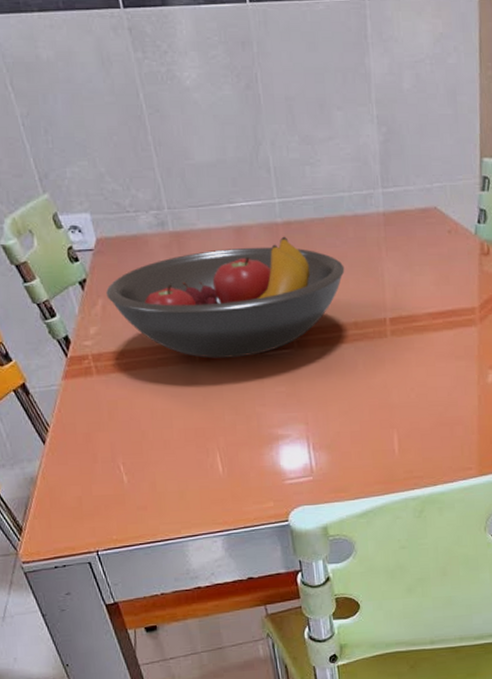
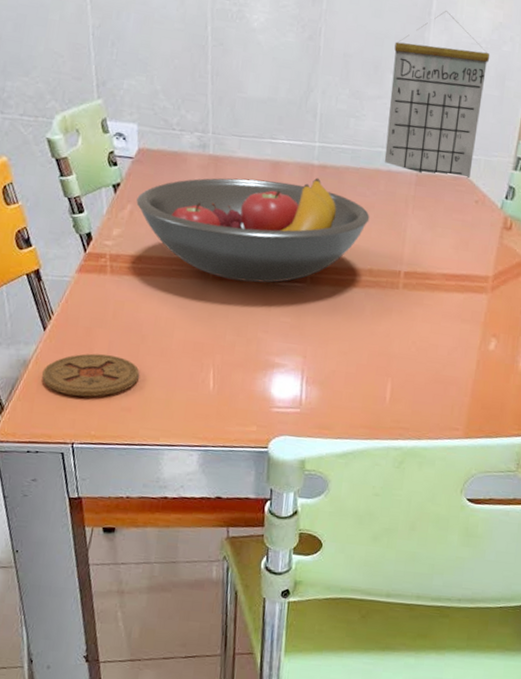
coaster: none [51,457,148,504] -> present [41,353,140,397]
calendar: none [336,31,439,212] -> present [384,11,490,178]

